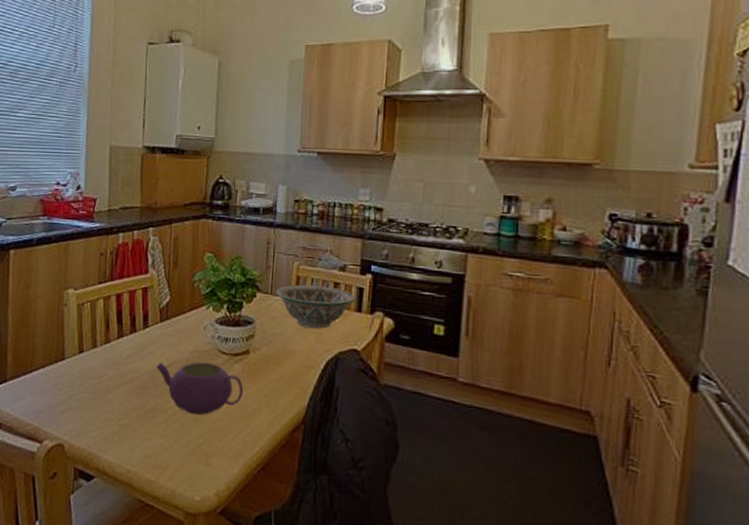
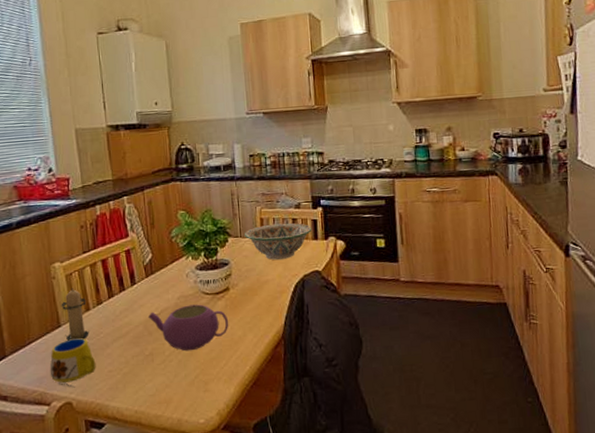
mug: none [46,375,95,430] -> present [49,338,96,388]
candle: none [67,319,95,379] -> present [61,288,89,341]

